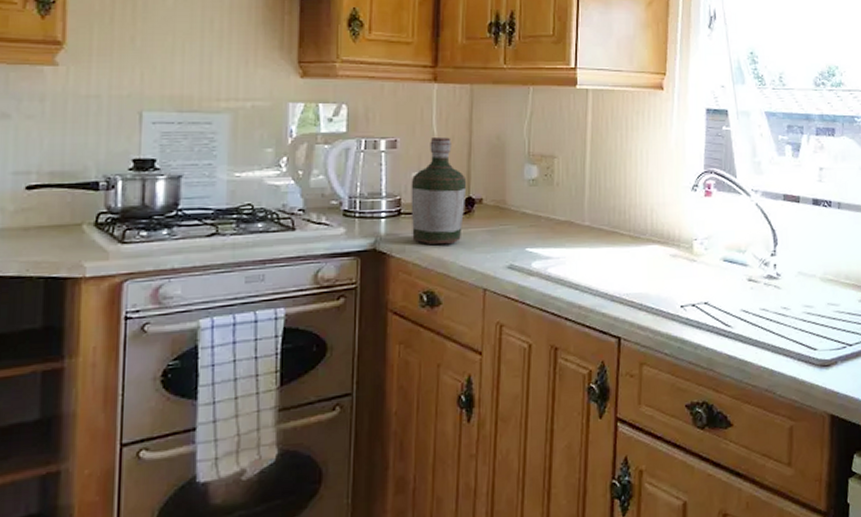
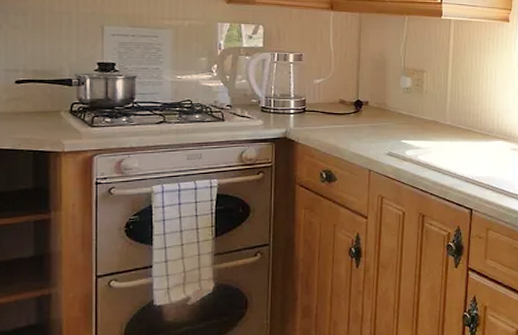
bottle: present [411,137,467,246] -> none [313,53,356,136]

